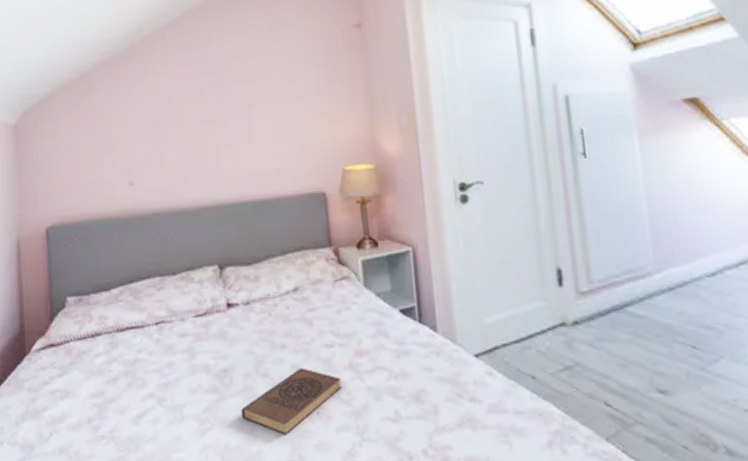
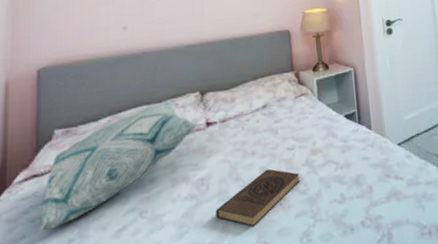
decorative pillow: none [59,274,216,406] -> present [40,101,197,232]

